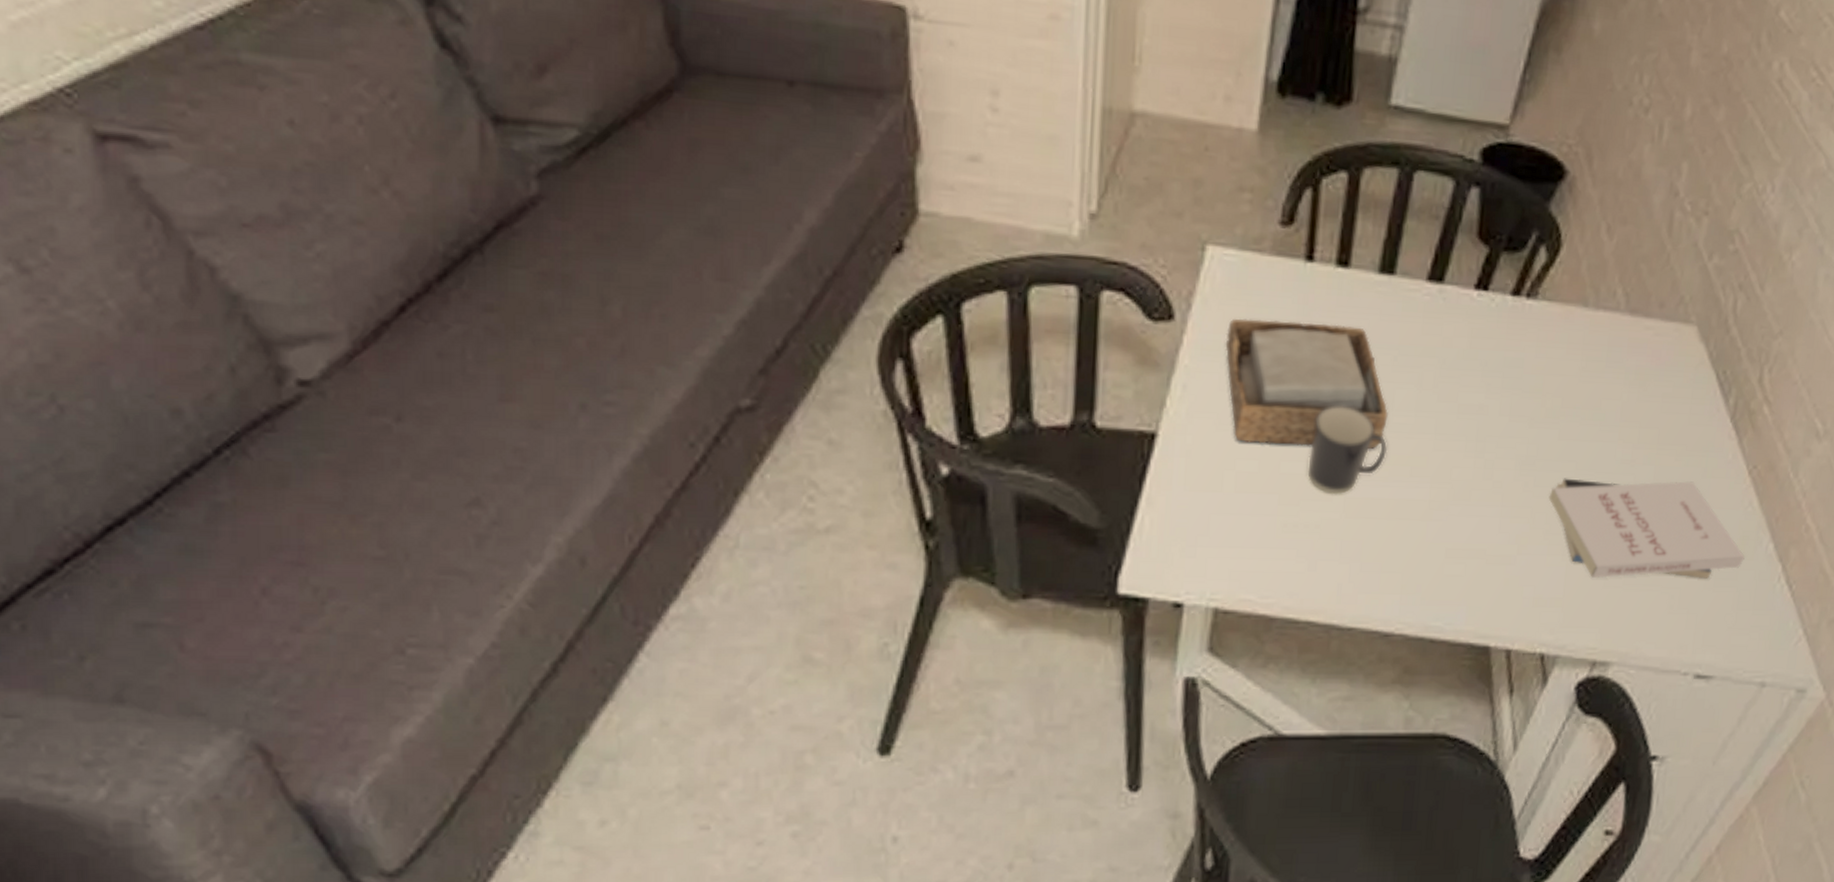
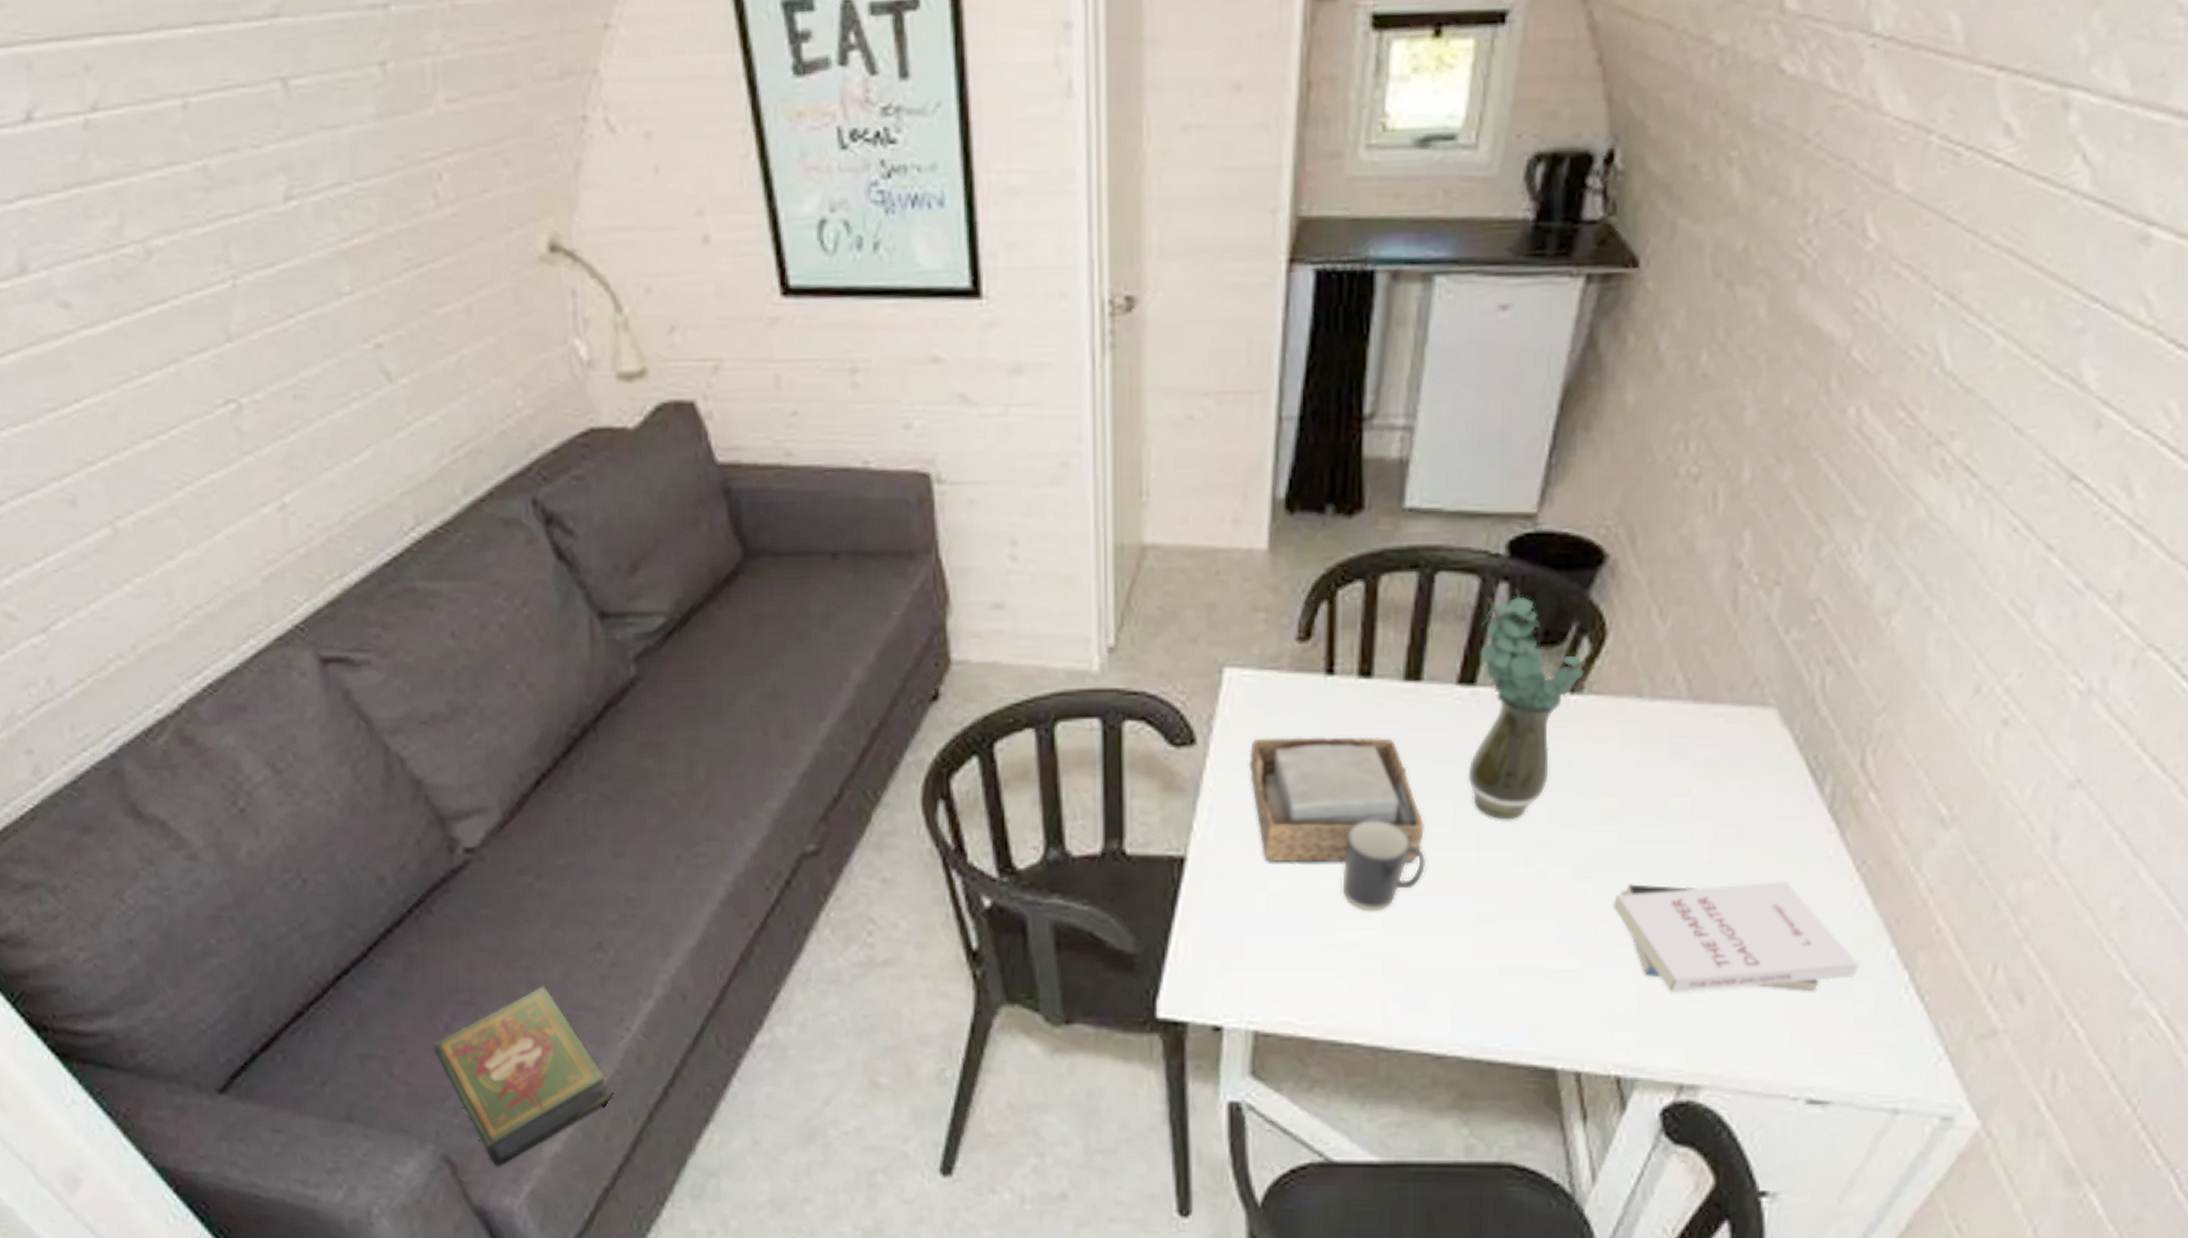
book: none [244,544,488,754] -> present [433,984,614,1166]
vase: none [1430,193,1542,413] -> present [1467,587,1586,820]

